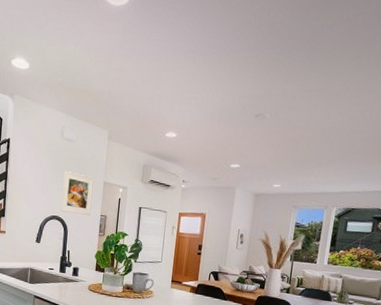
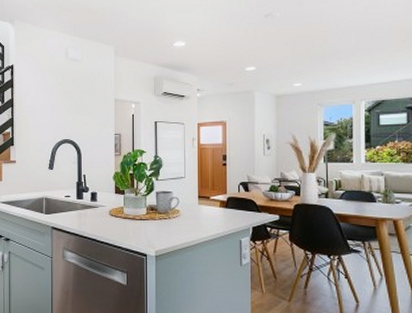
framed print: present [60,170,94,215] -> none [71,91,104,135]

